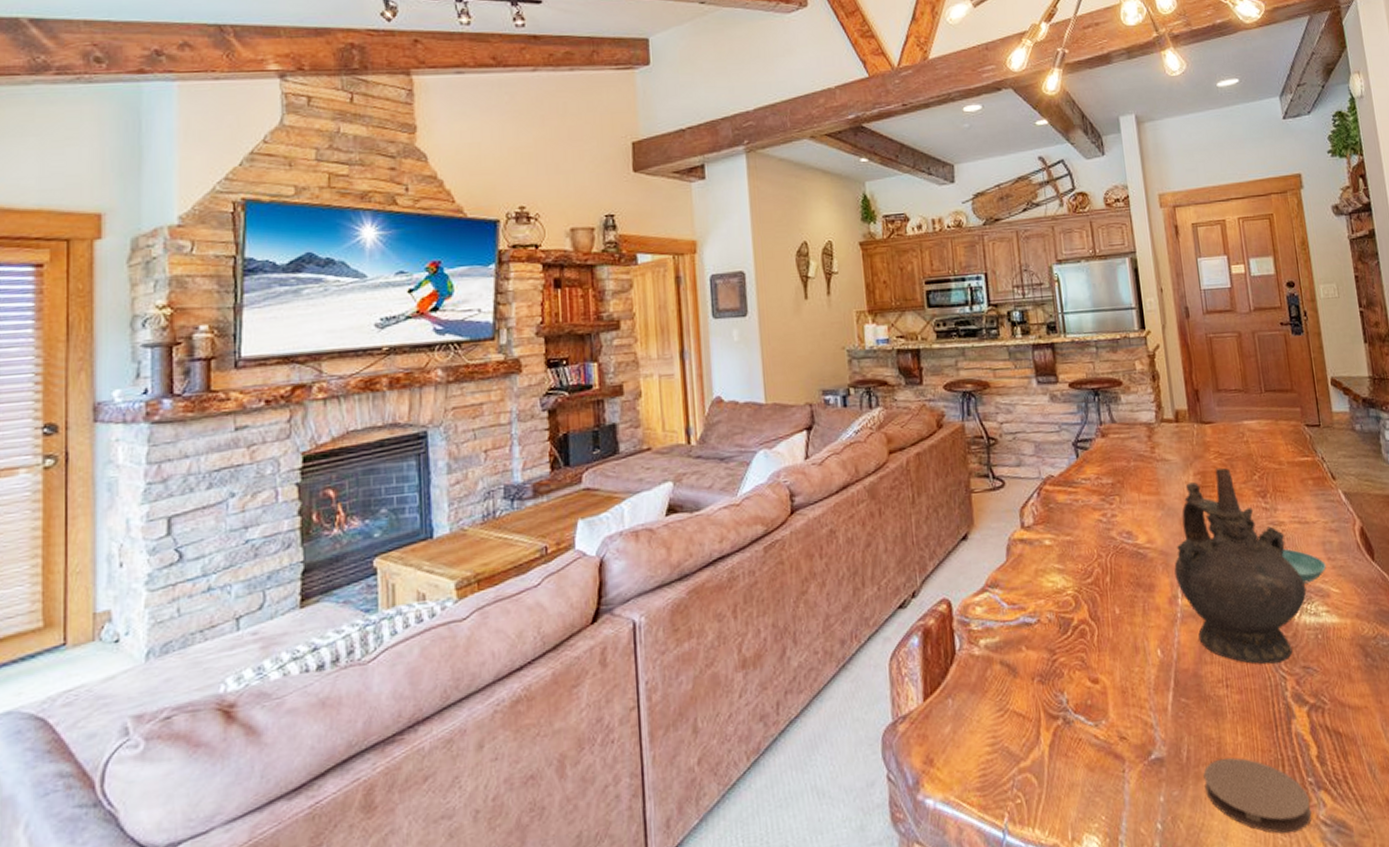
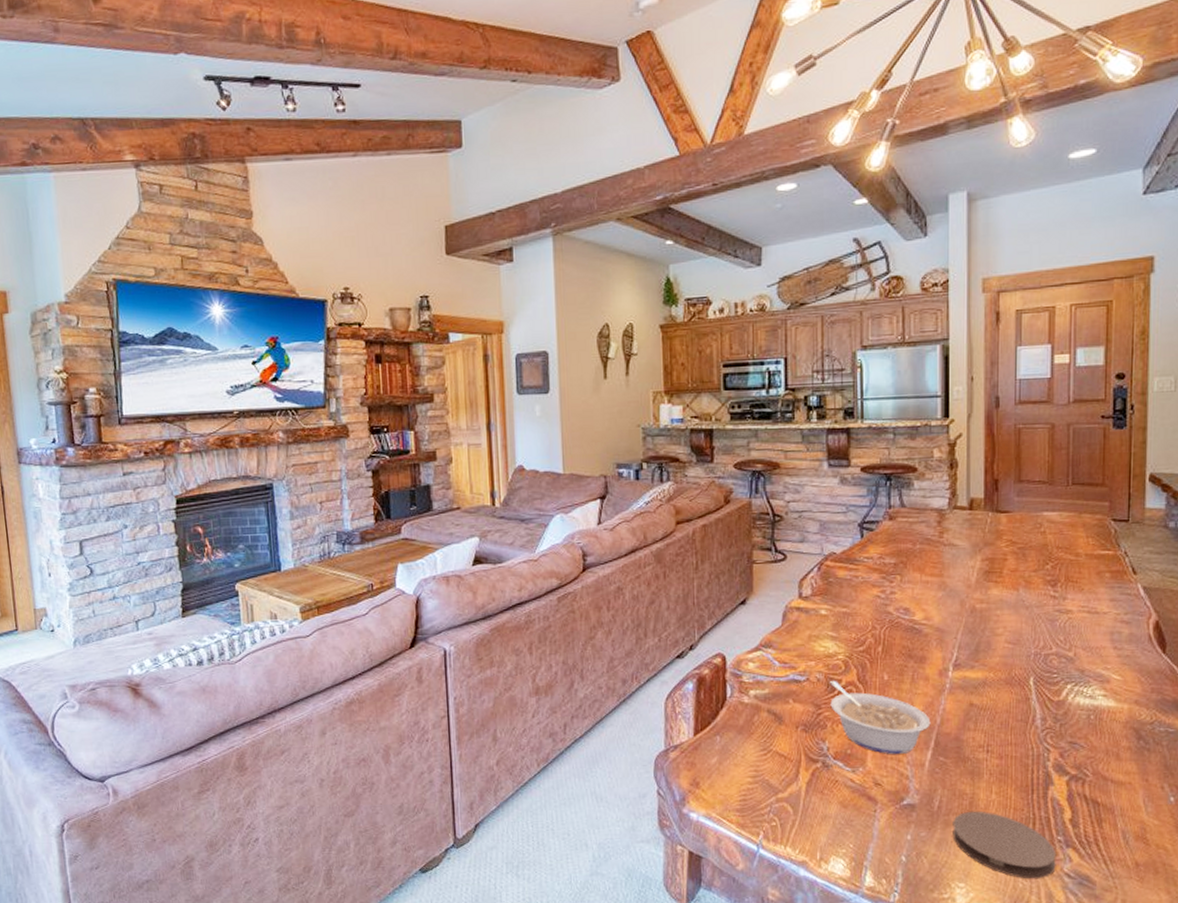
legume: none [1061,620,1168,701] -> present [829,681,931,755]
ceremonial vessel: present [1174,467,1307,664] -> none [948,555,1085,736]
saucer: present [1282,548,1326,584] -> none [1064,635,1111,669]

